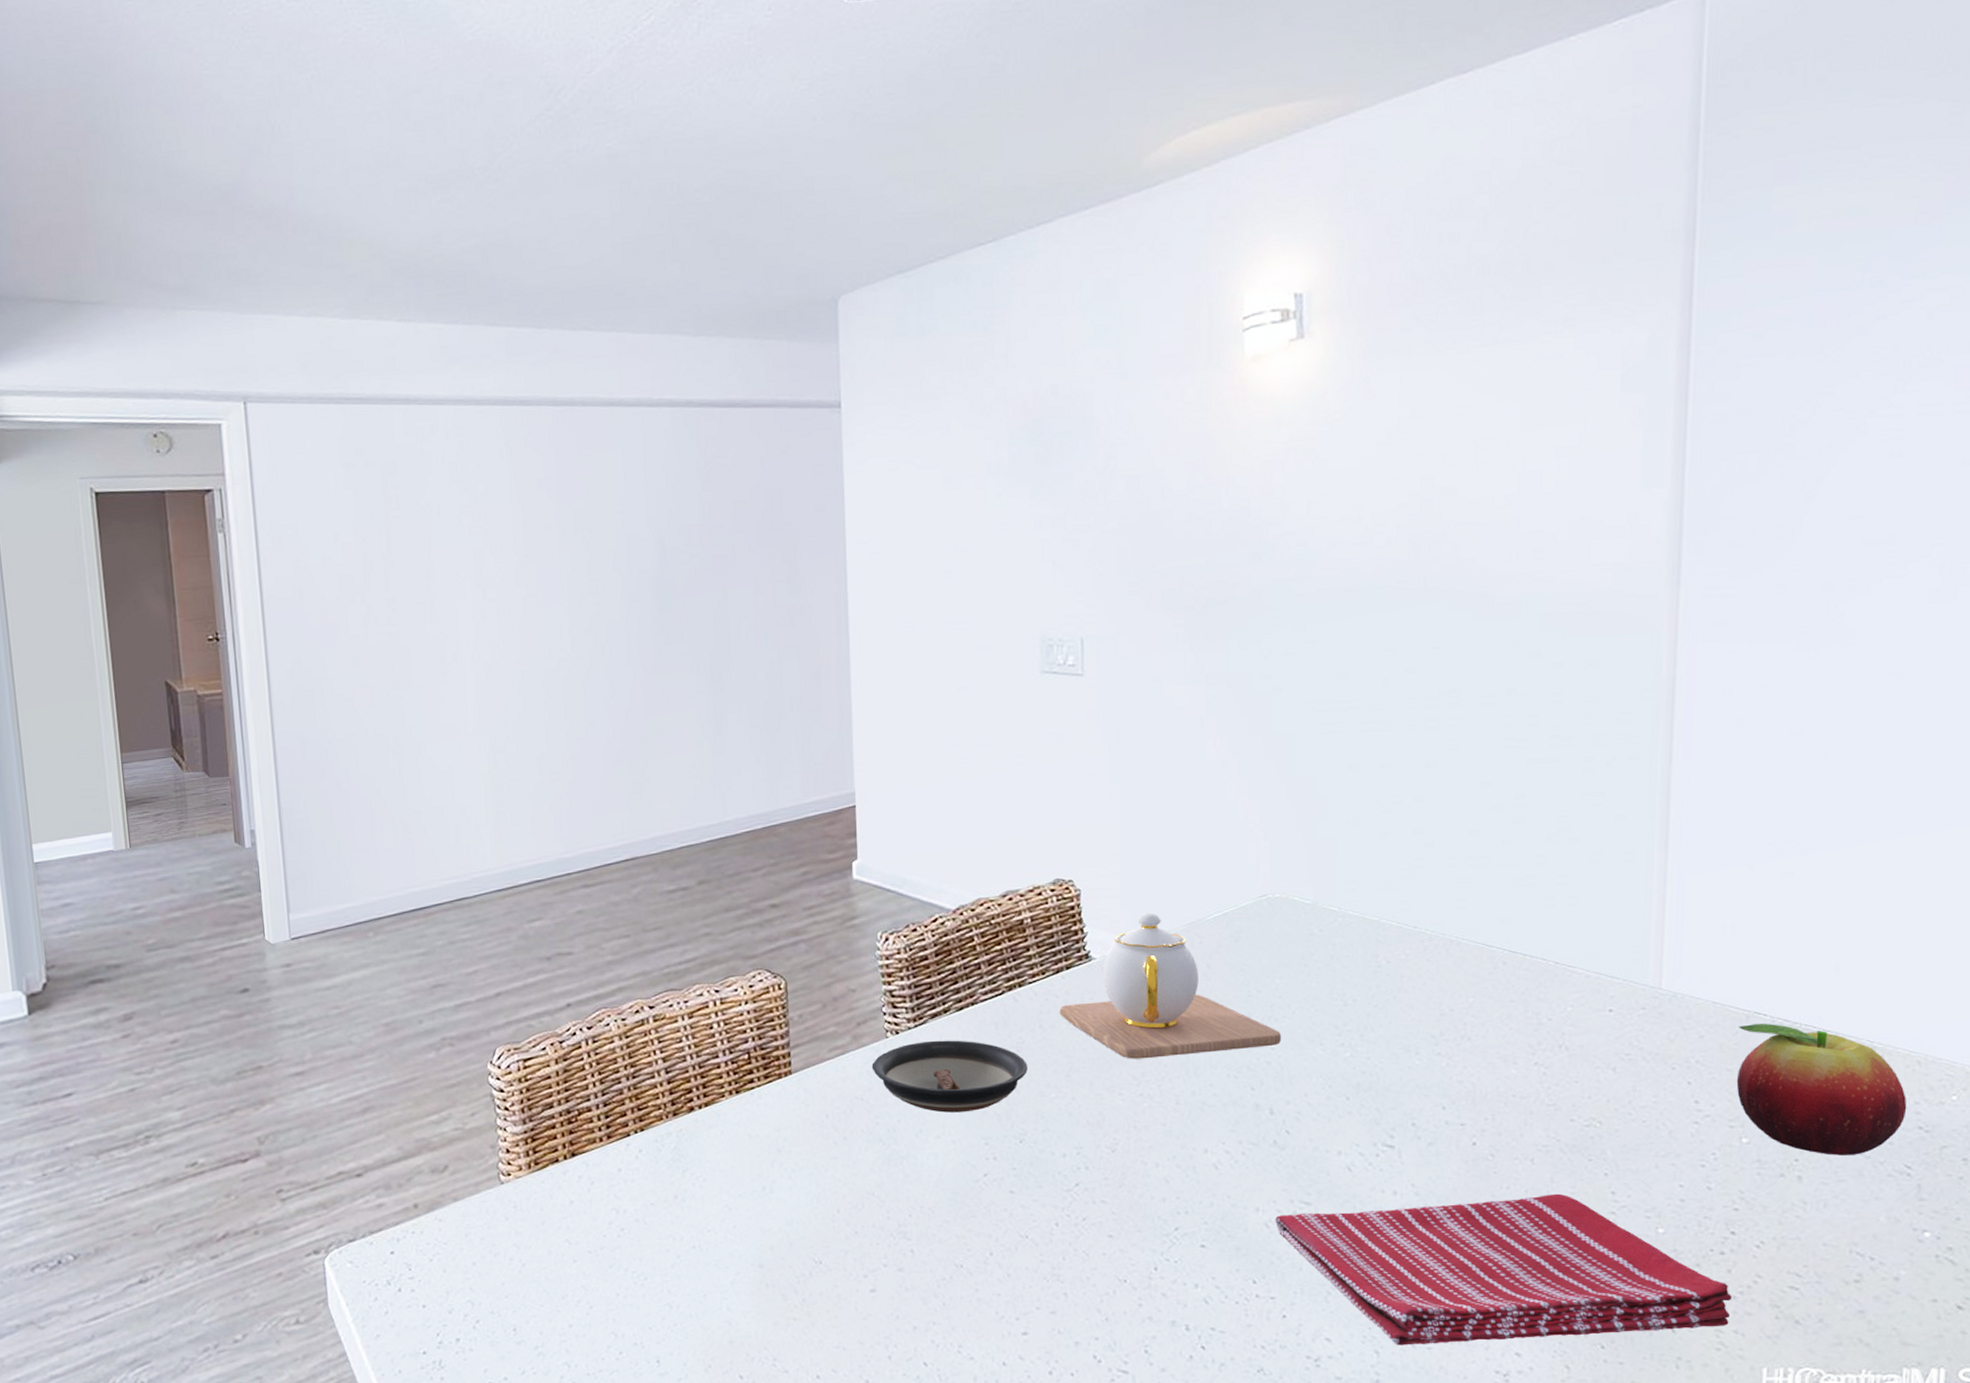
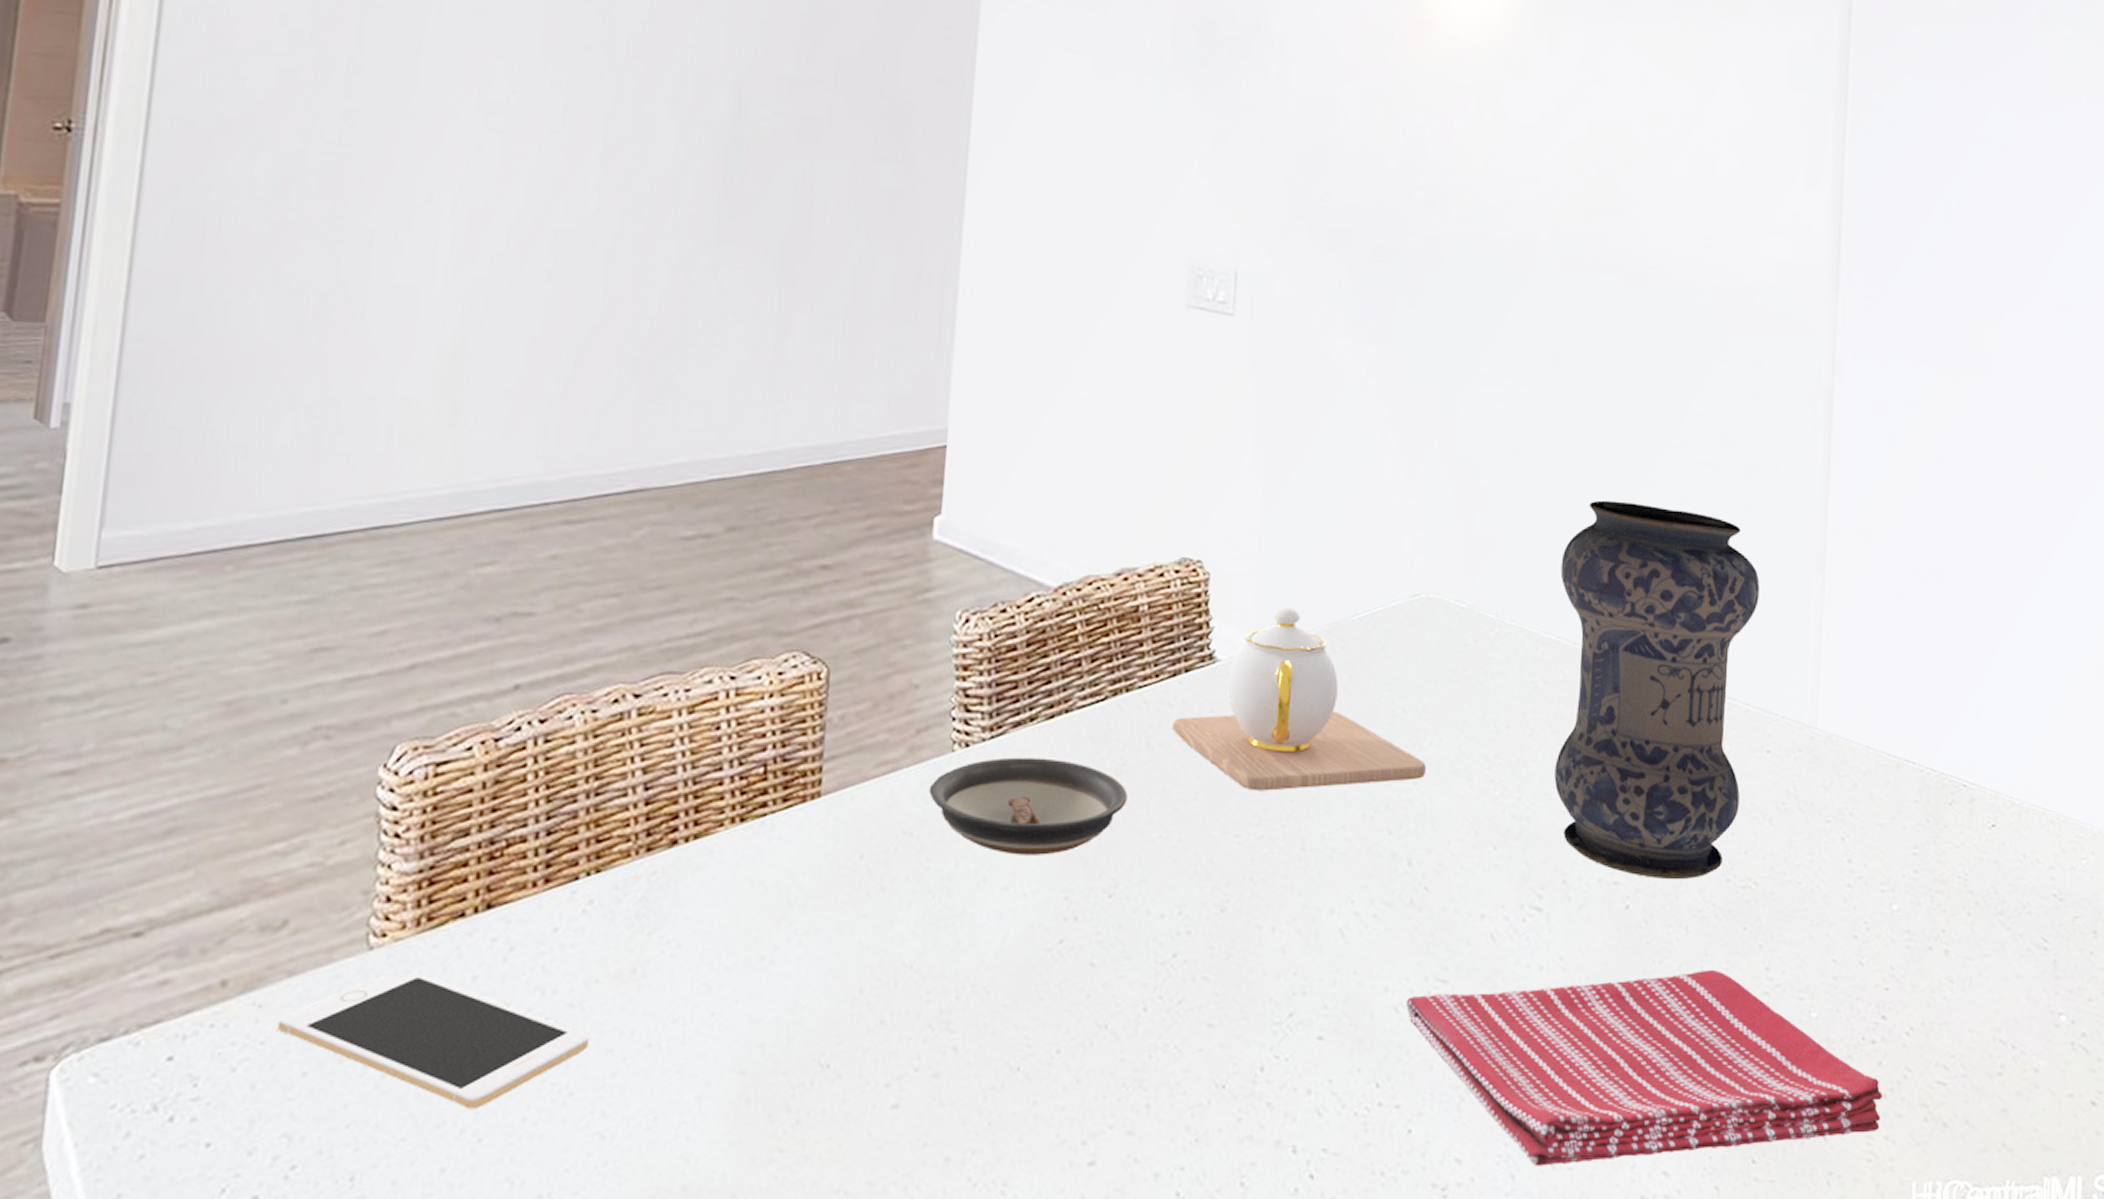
cell phone: none [452,1201,653,1288] -> present [277,976,590,1110]
vase: none [1398,801,1599,1121] -> present [1554,500,1760,880]
fruit: present [1736,1023,1907,1155] -> none [1887,772,2043,926]

